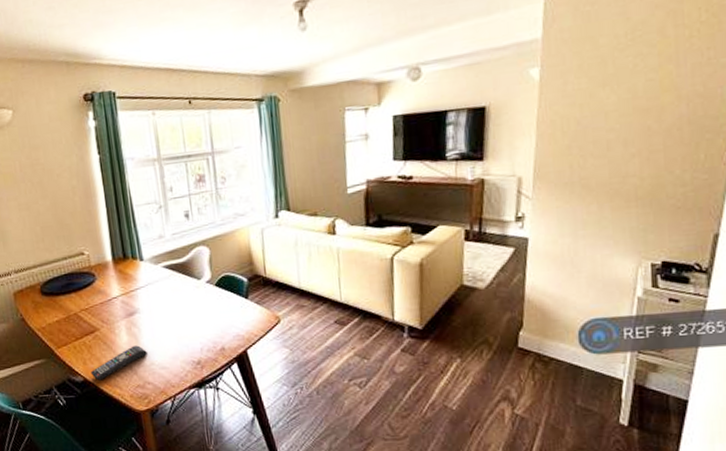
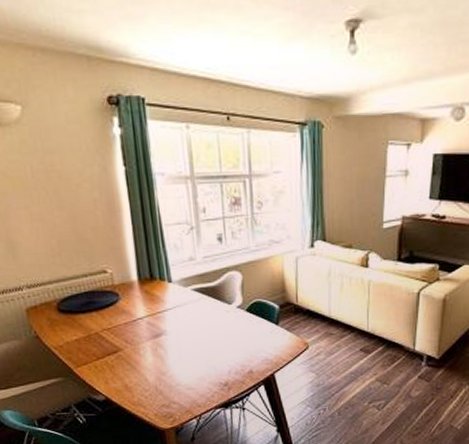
remote control: present [90,345,149,381] -> none [113,366,175,400]

